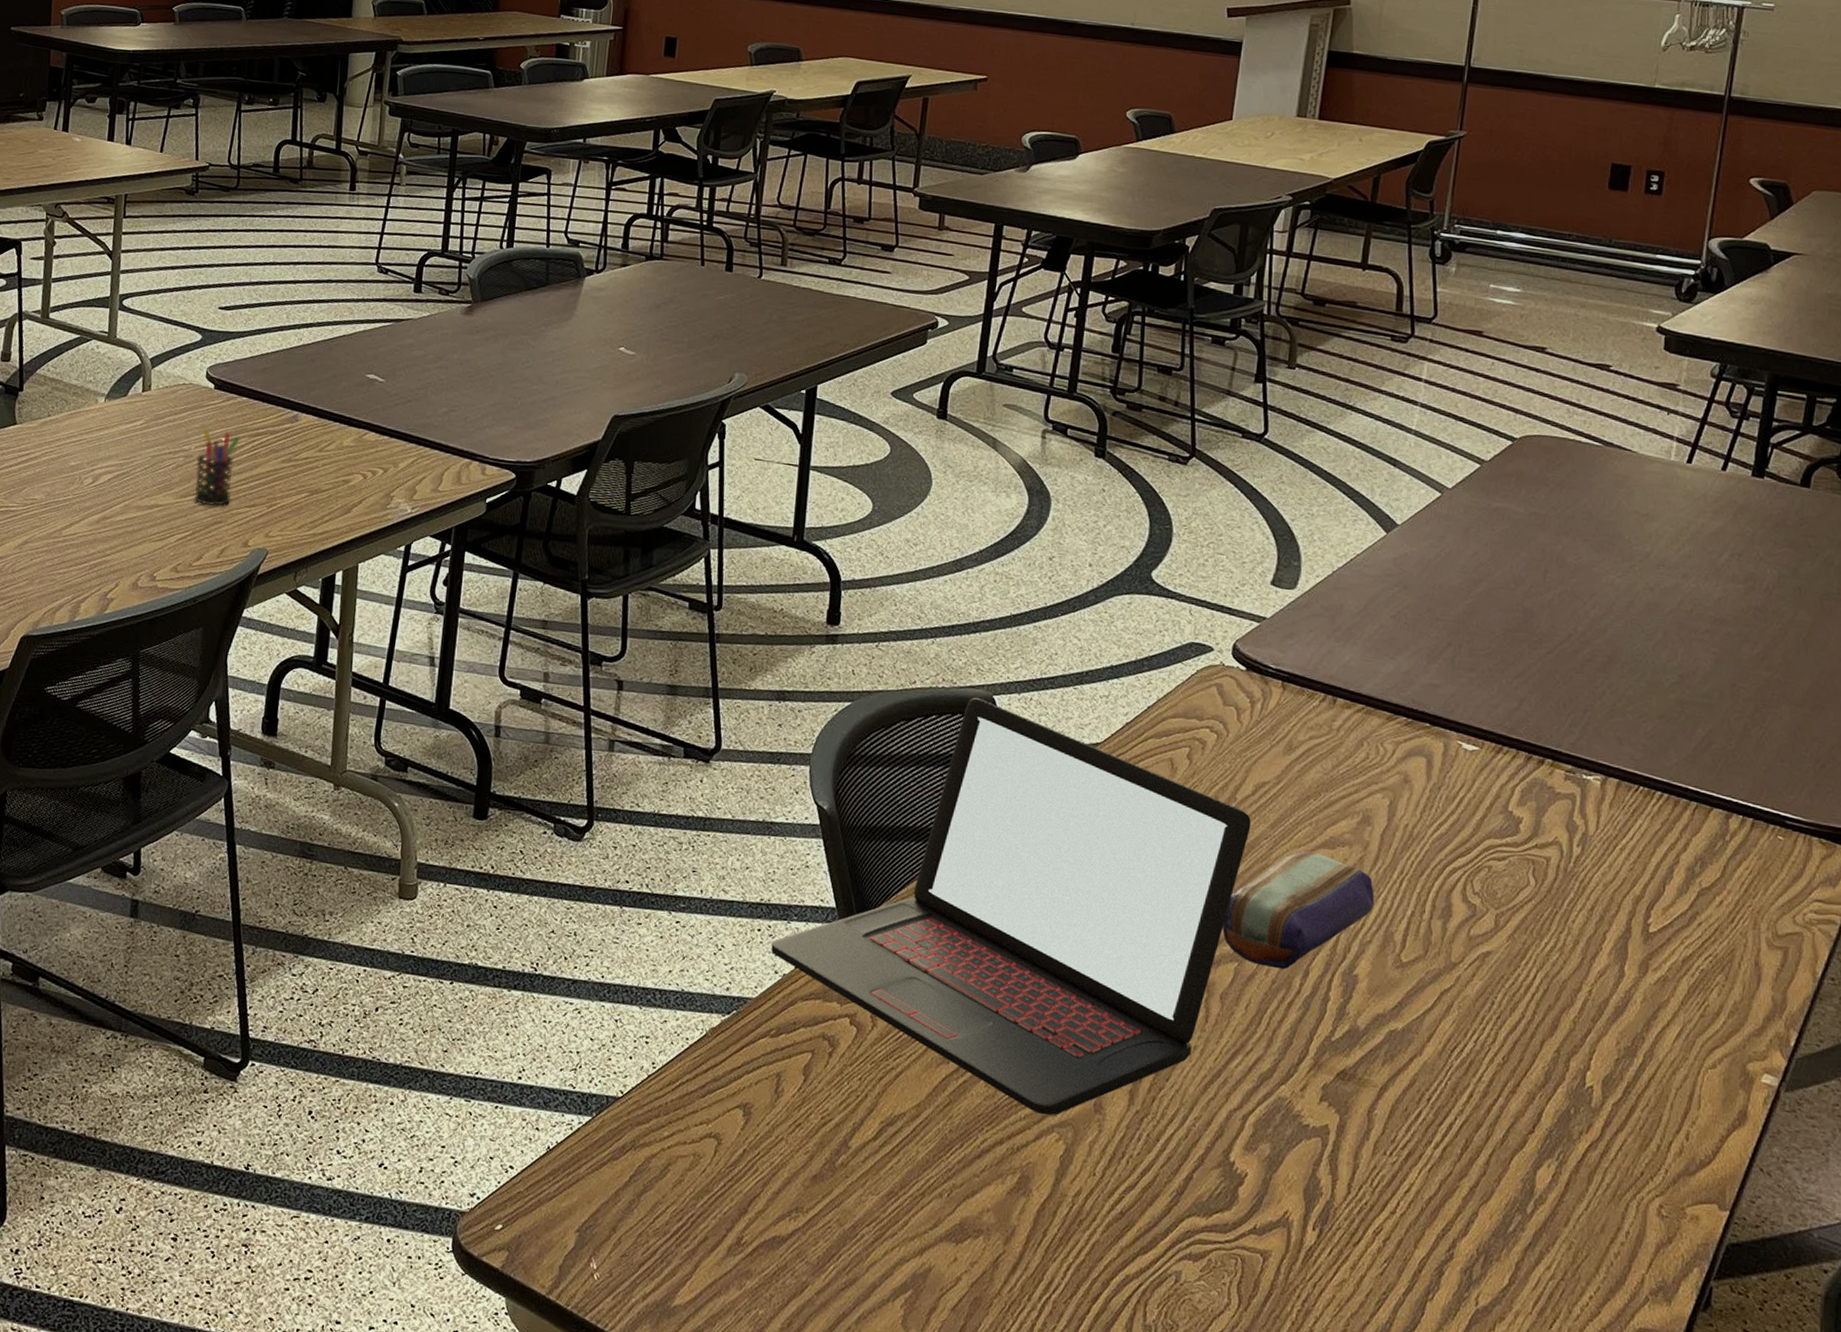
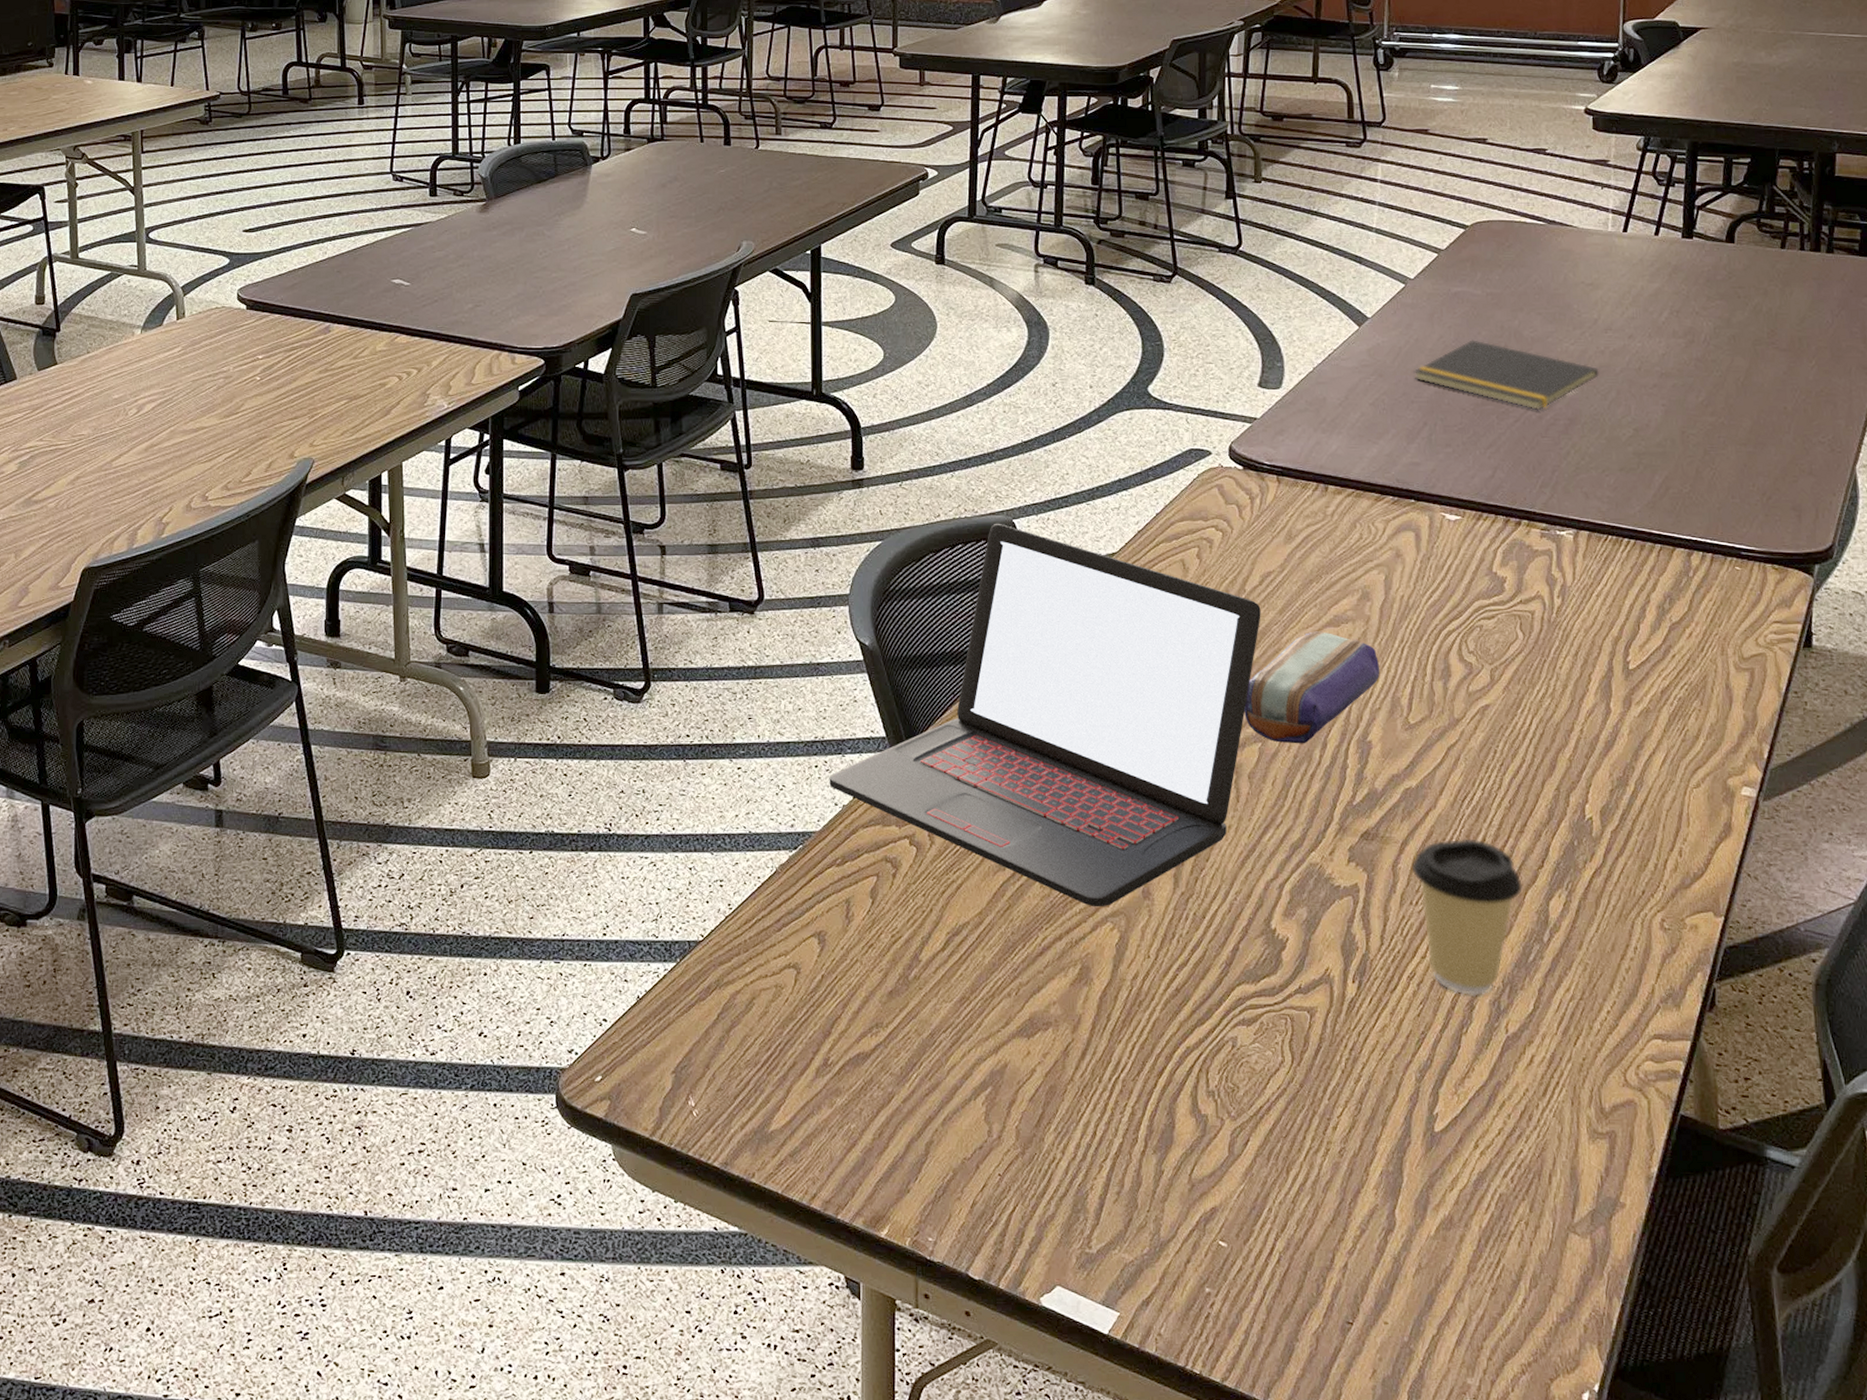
pen holder: present [193,429,240,506] -> none [236,349,276,423]
coffee cup: none [1389,1090,1509,1262] -> present [1411,838,1523,995]
notepad: none [1442,560,1646,644] -> present [1413,340,1599,411]

